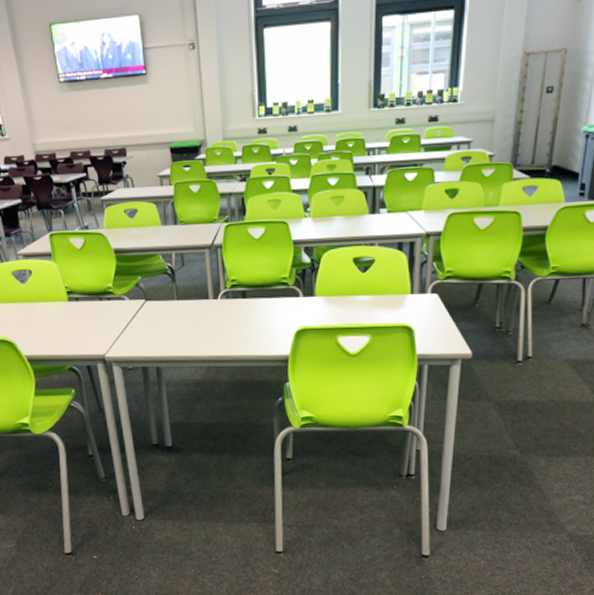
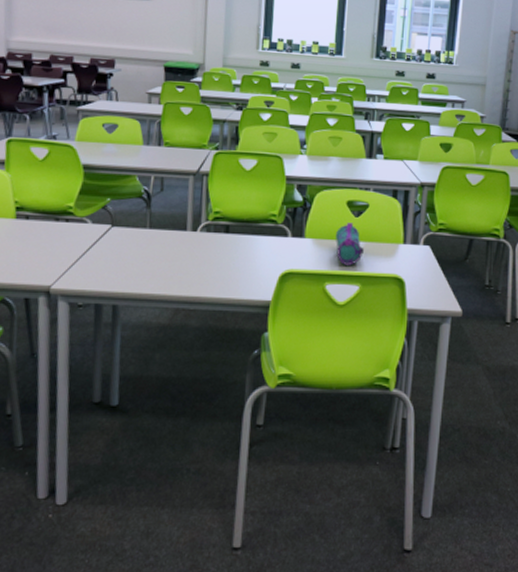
pencil case: none [344,278,372,319] -> present [336,222,364,265]

